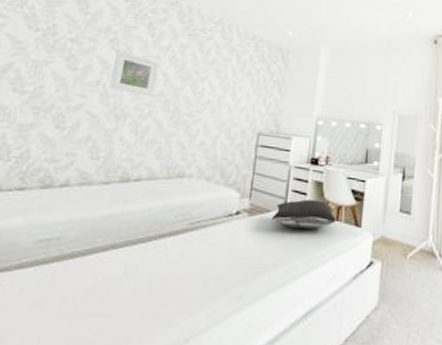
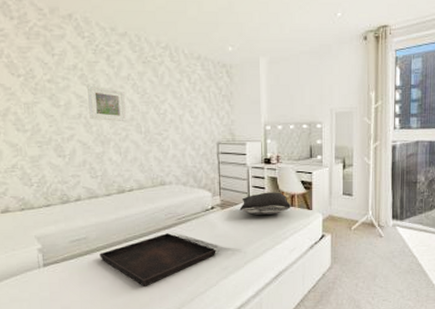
serving tray: none [71,241,232,316] -> present [99,233,216,287]

